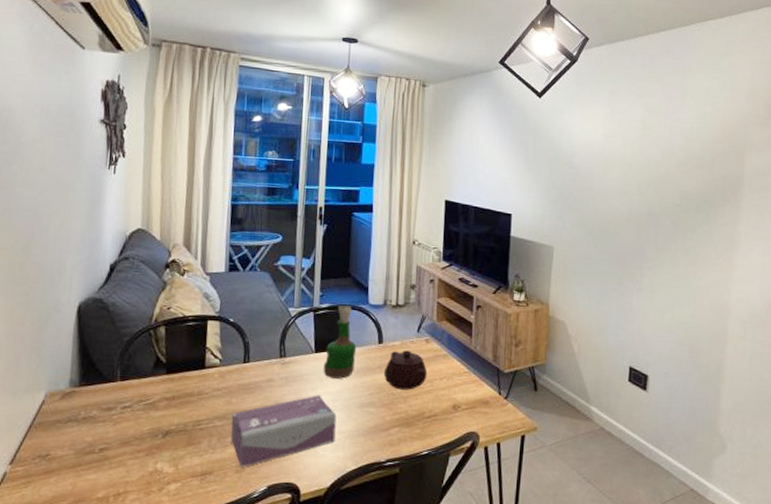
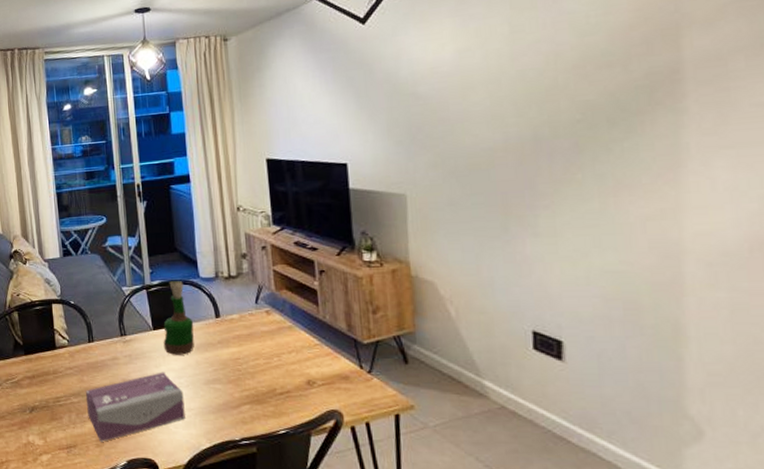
teapot: present [384,350,428,390] -> none [226,324,273,365]

